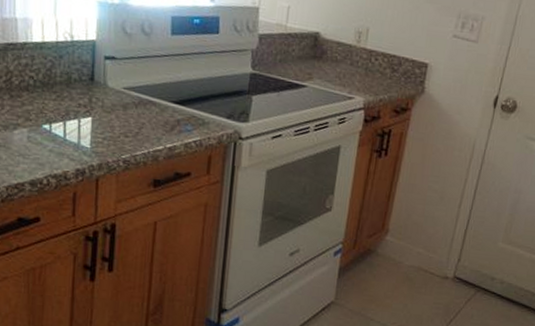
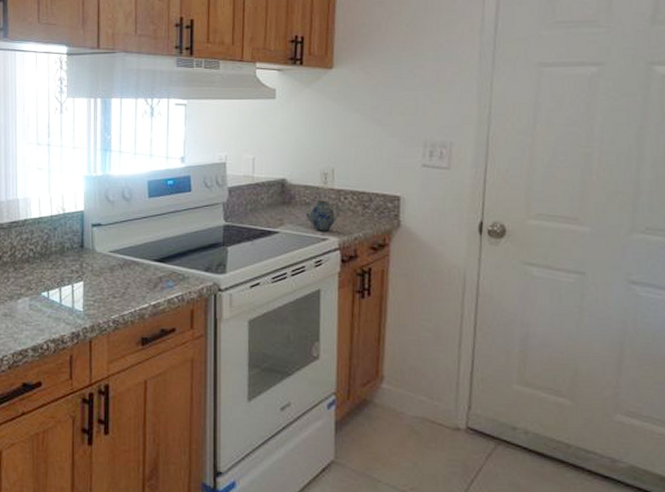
teapot: none [336,58,370,90] -> present [305,200,341,231]

